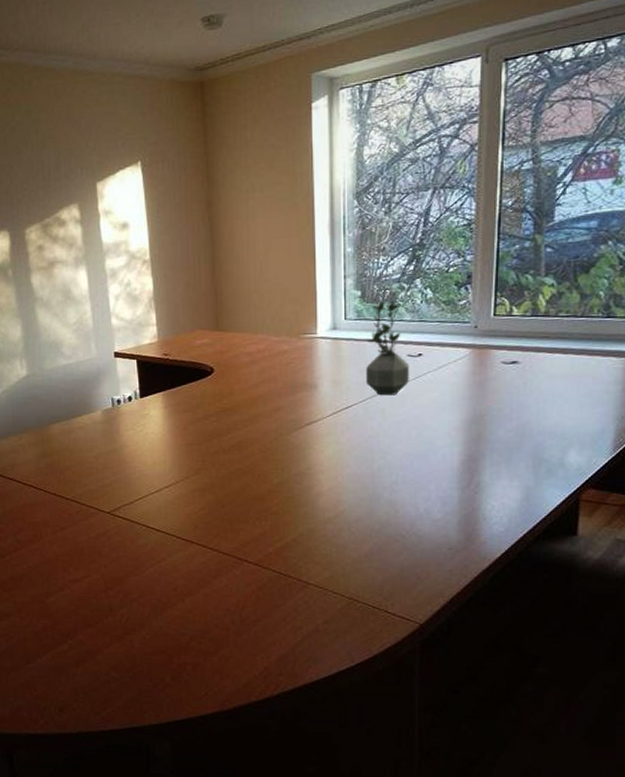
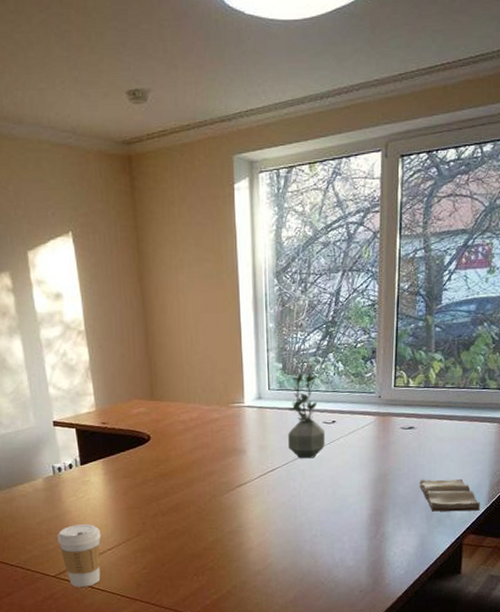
coffee cup: none [113,459,159,525] -> present [57,524,101,587]
diary: none [523,421,603,461] -> present [419,478,480,512]

